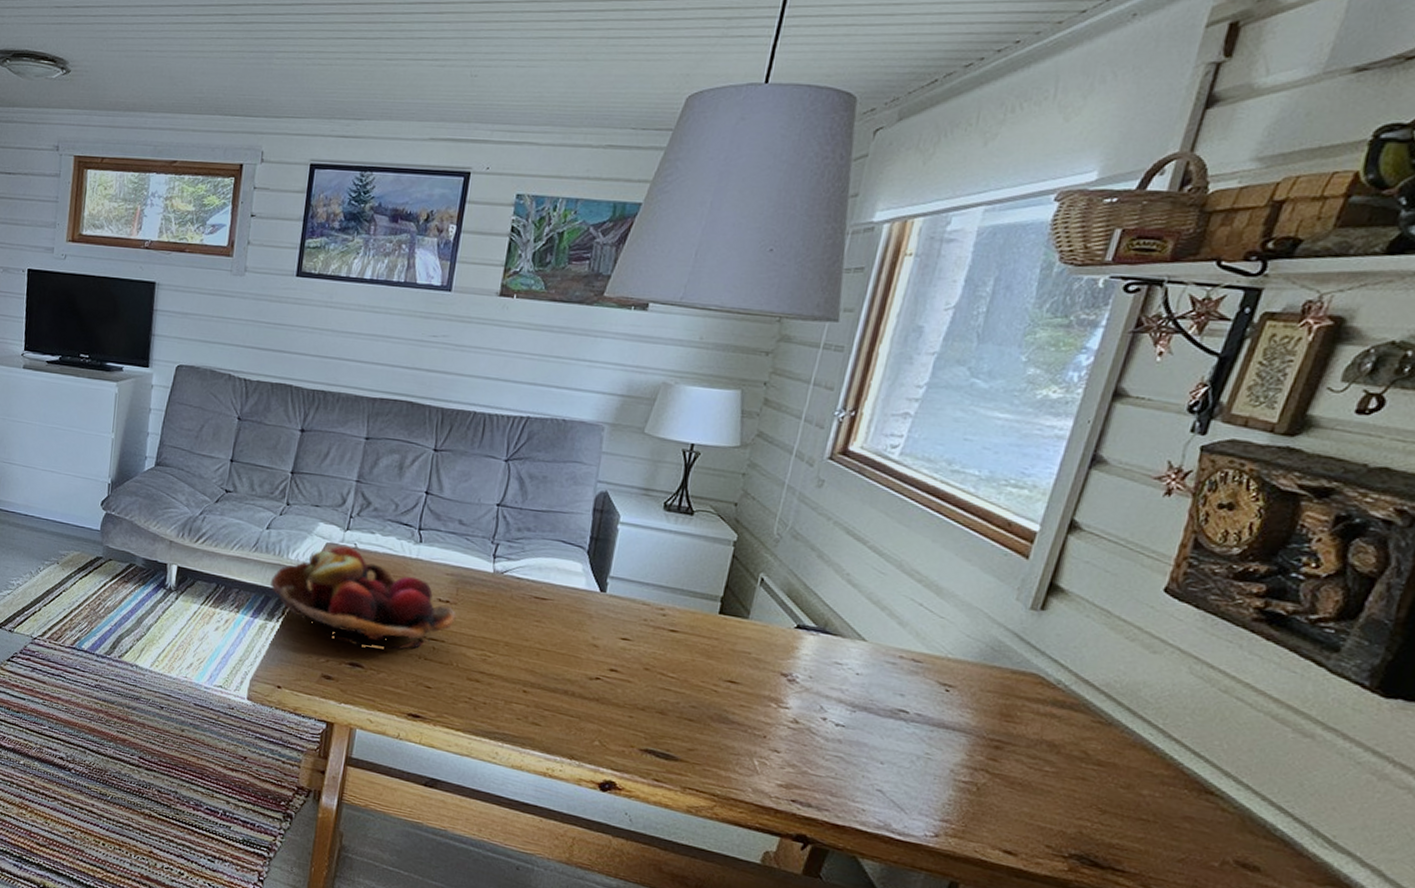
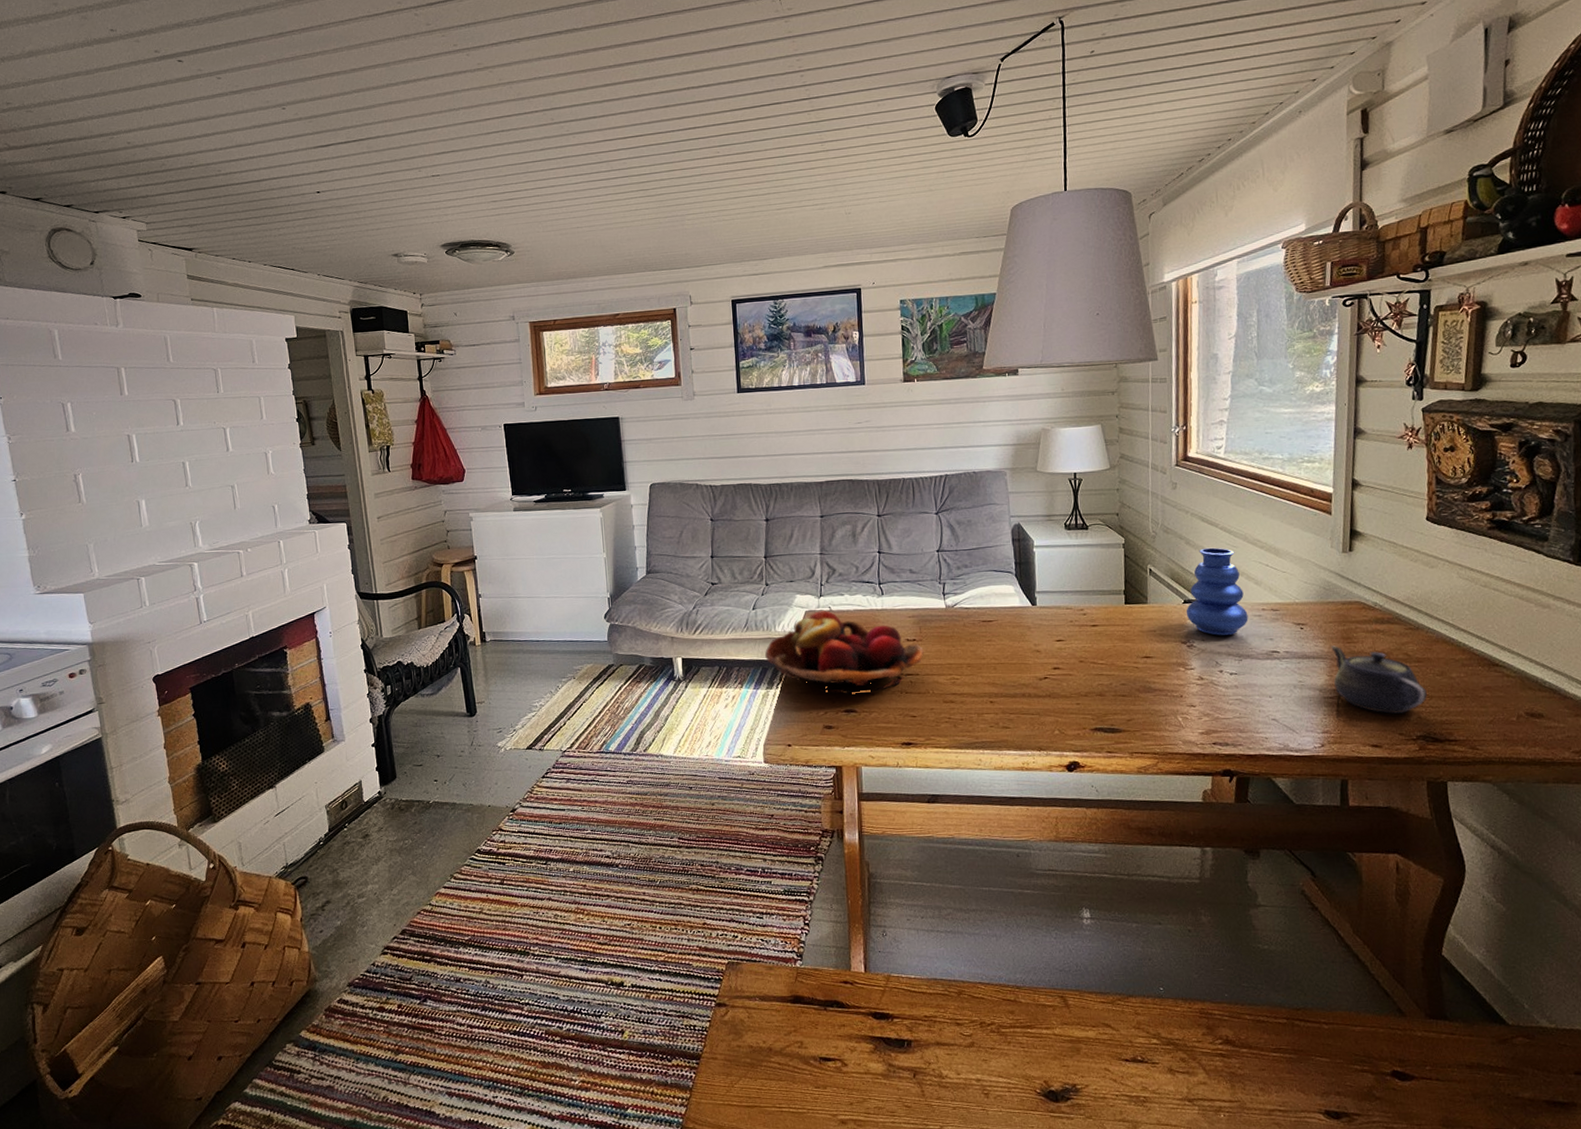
vase: none [795,567,881,679] -> present [1186,547,1248,636]
teapot: none [973,720,1100,823] -> present [1331,645,1427,714]

